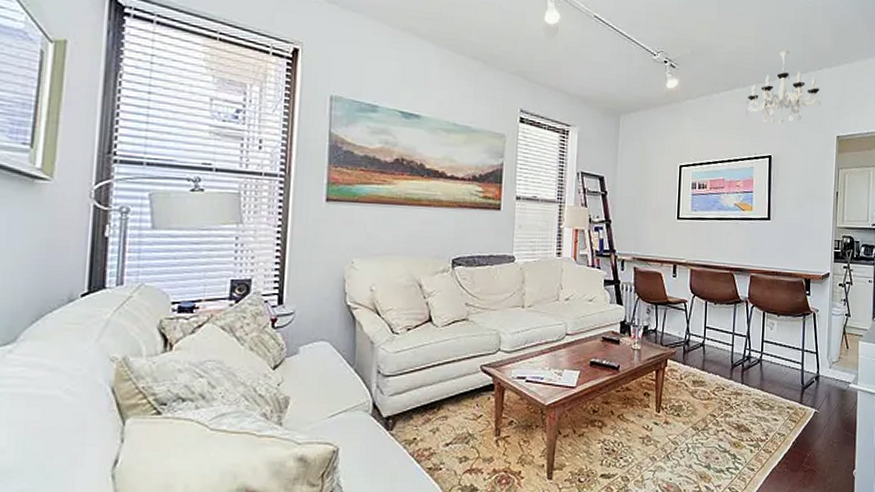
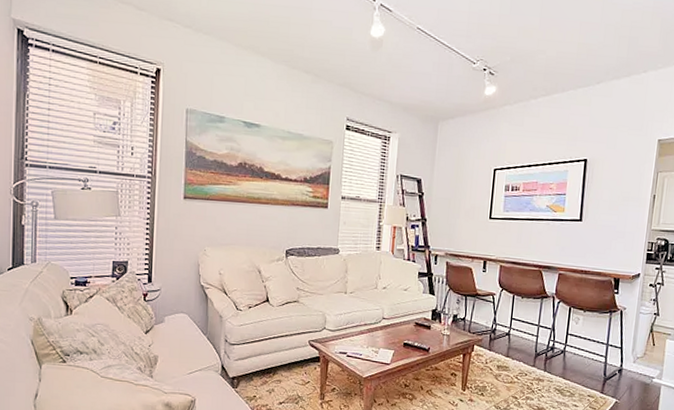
chandelier: present [746,50,821,124] -> none [563,54,644,128]

